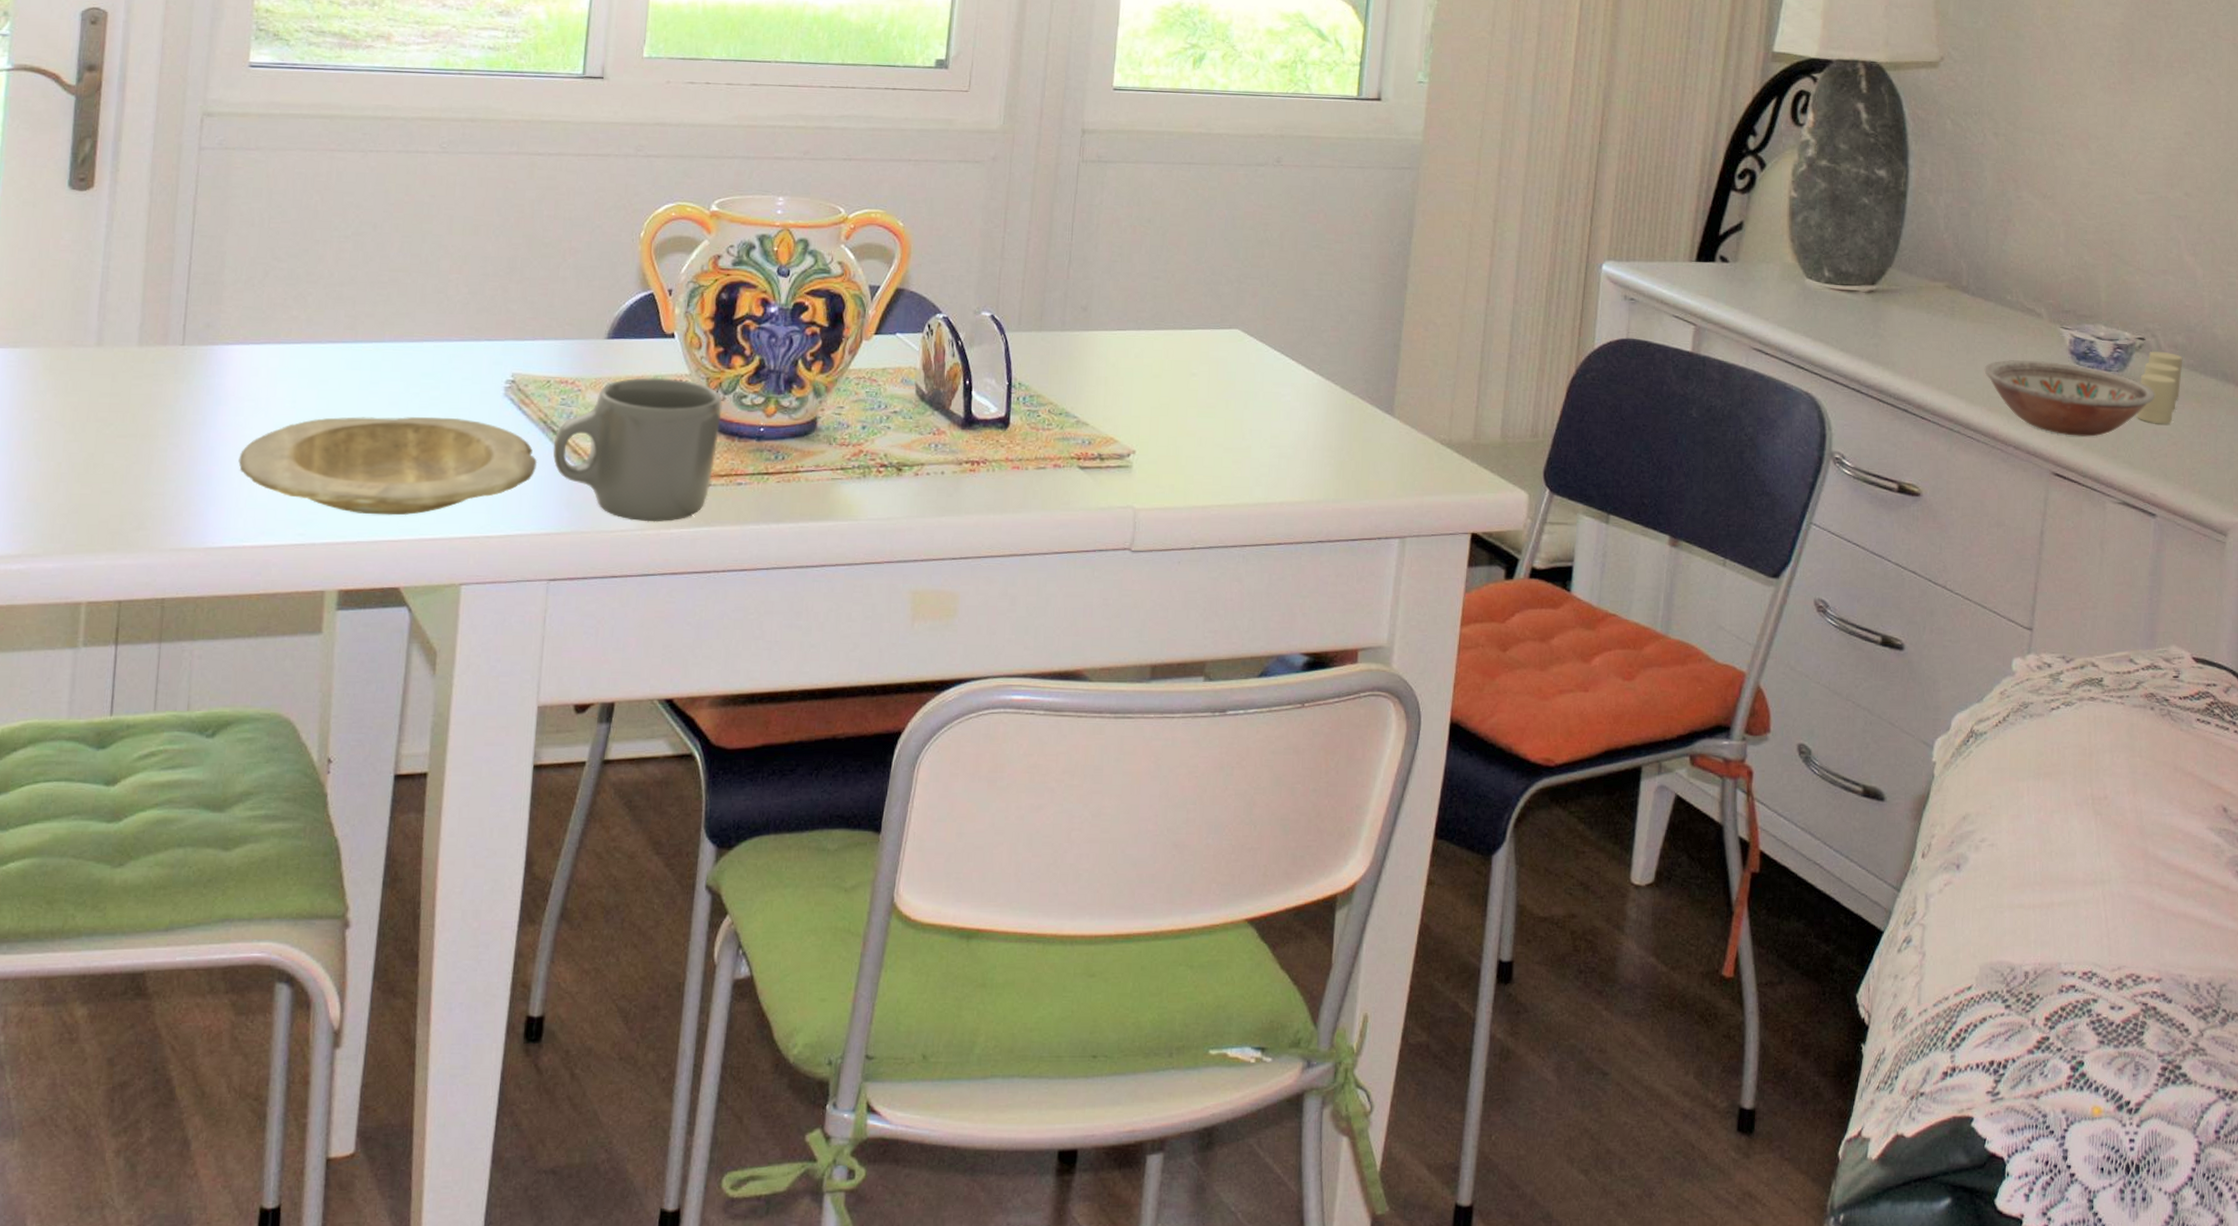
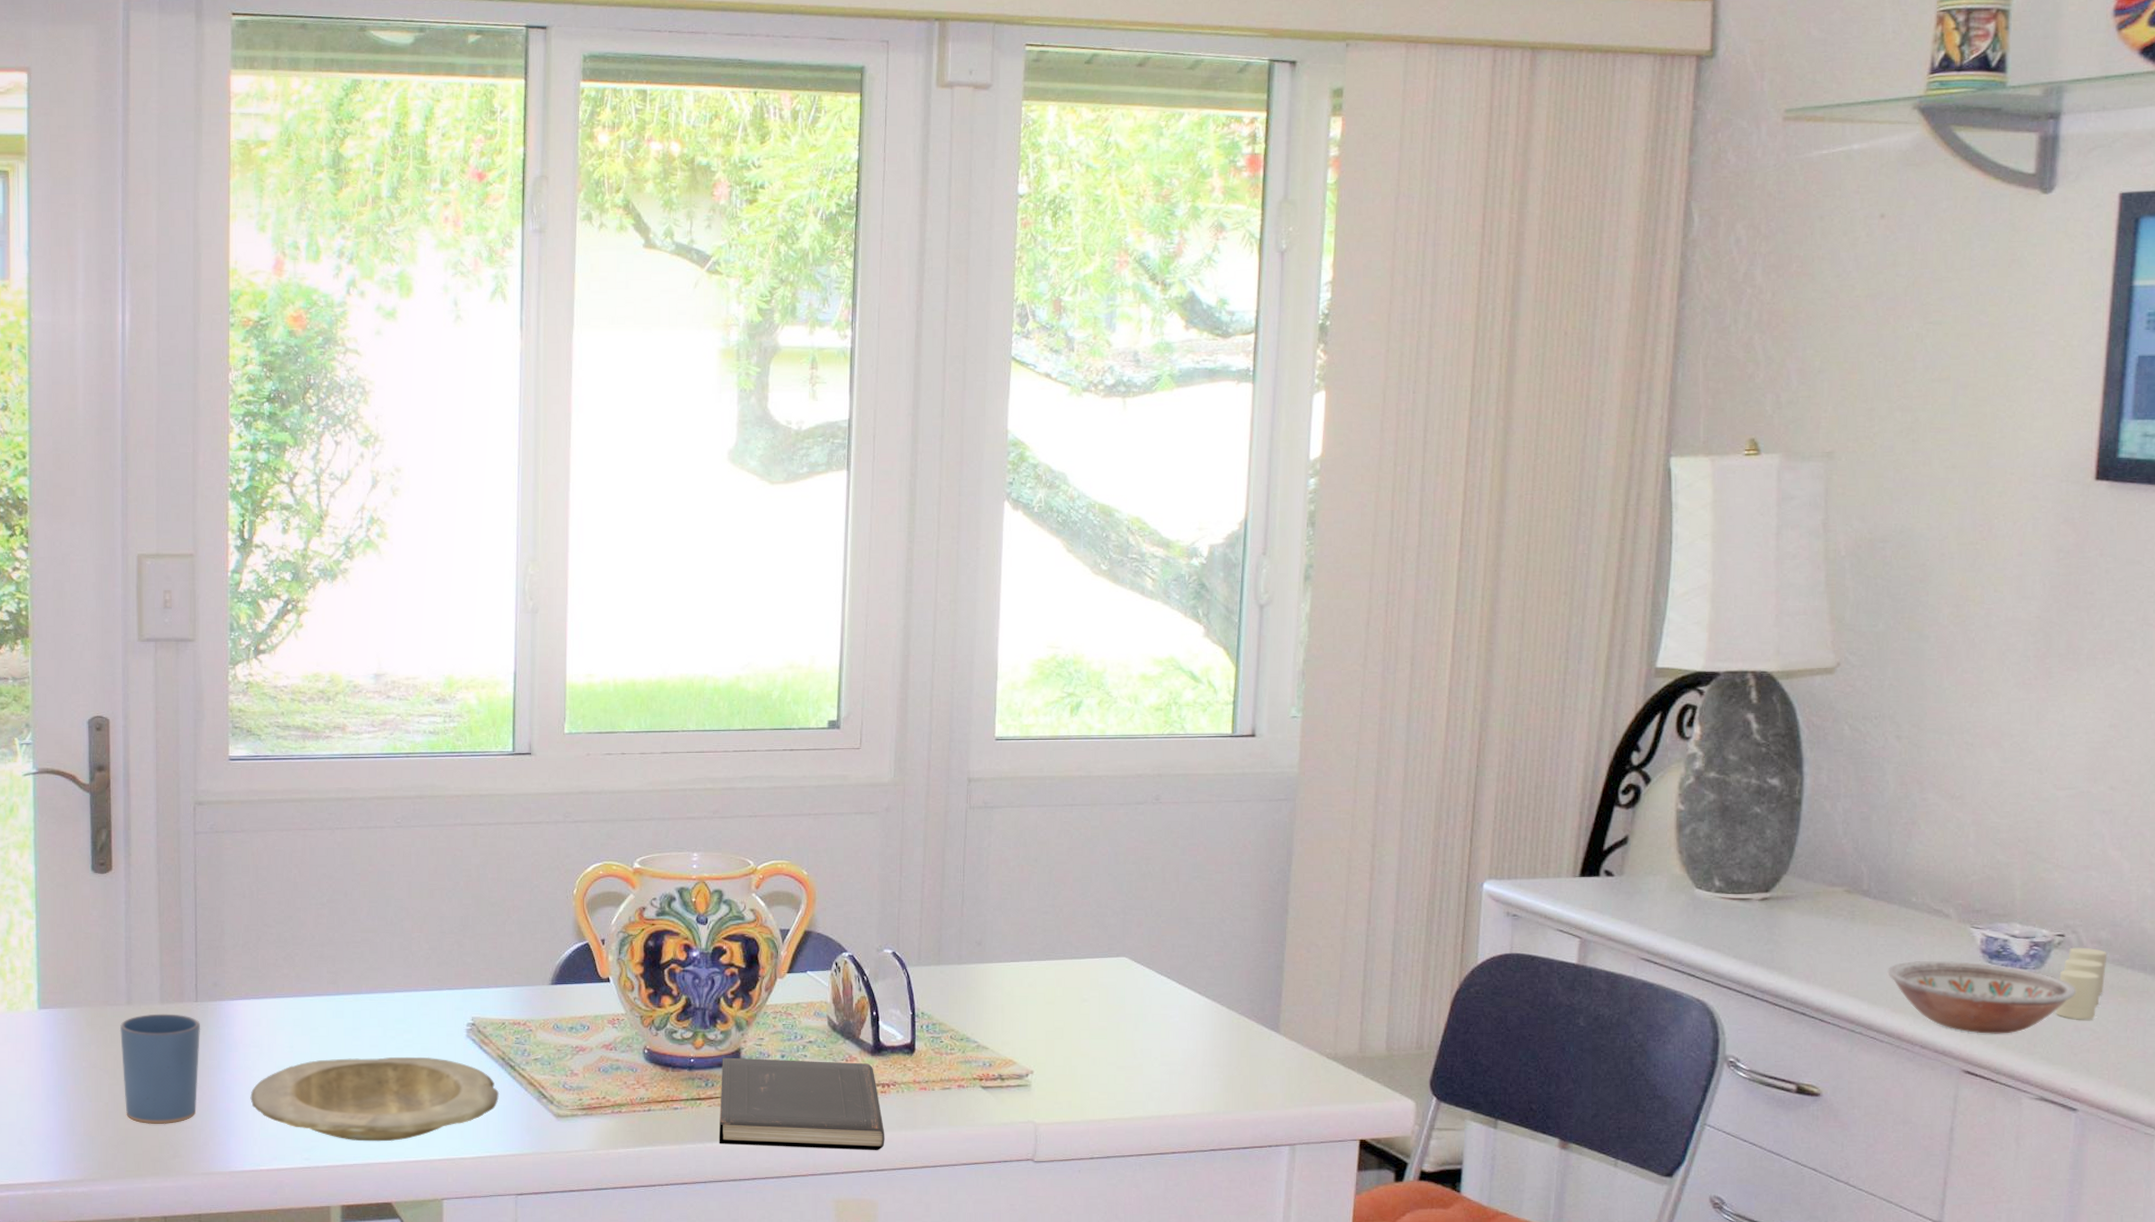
mug: none [82,358,186,490] -> present [119,1014,201,1124]
cup: present [552,377,722,522] -> none [512,1017,656,1144]
hardcover book: none [785,427,971,537] -> present [719,1057,885,1151]

